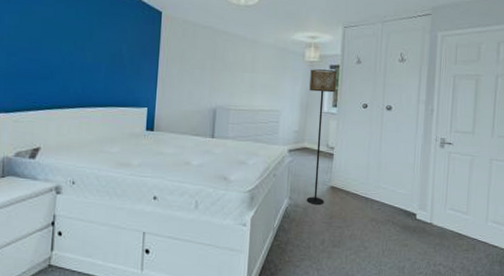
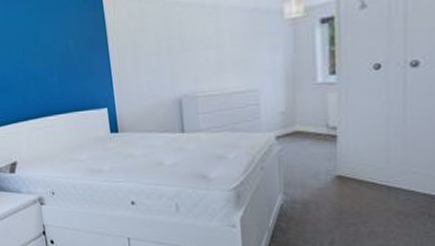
floor lamp: present [306,69,337,206] -> none [294,25,331,200]

